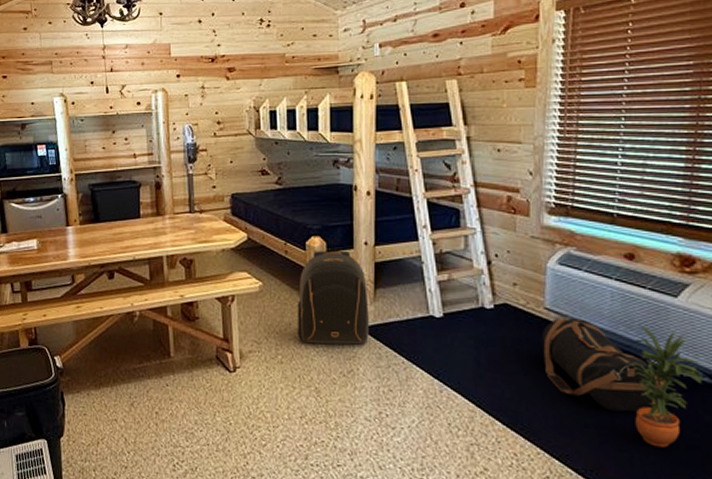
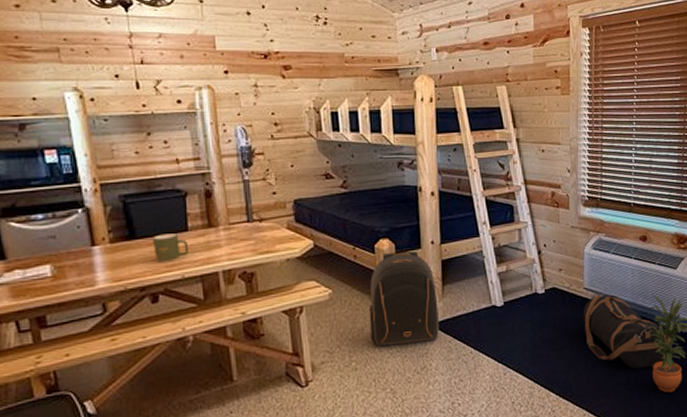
mug: none [111,219,140,244] -> present [152,233,189,263]

